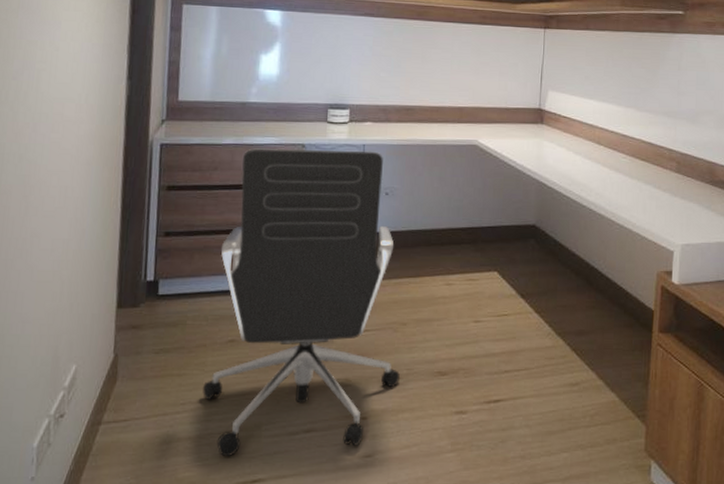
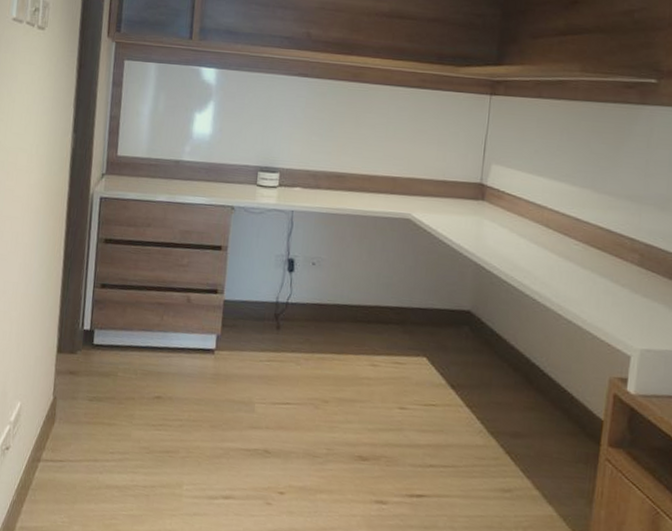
office chair: present [203,148,400,457] -> none [130,207,320,520]

